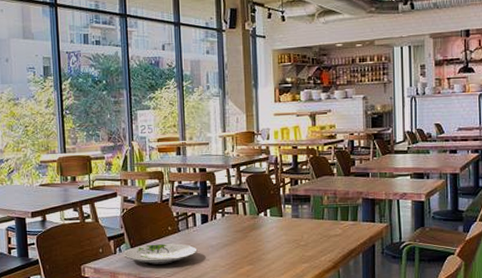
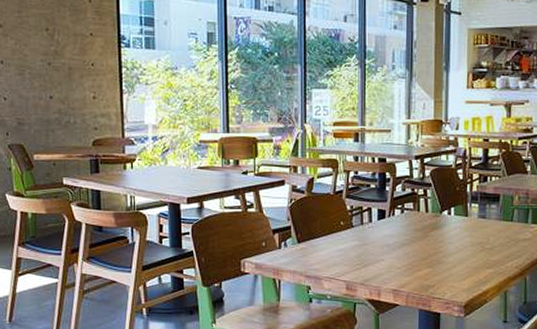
plate: present [123,243,198,265] -> none [289,240,372,263]

